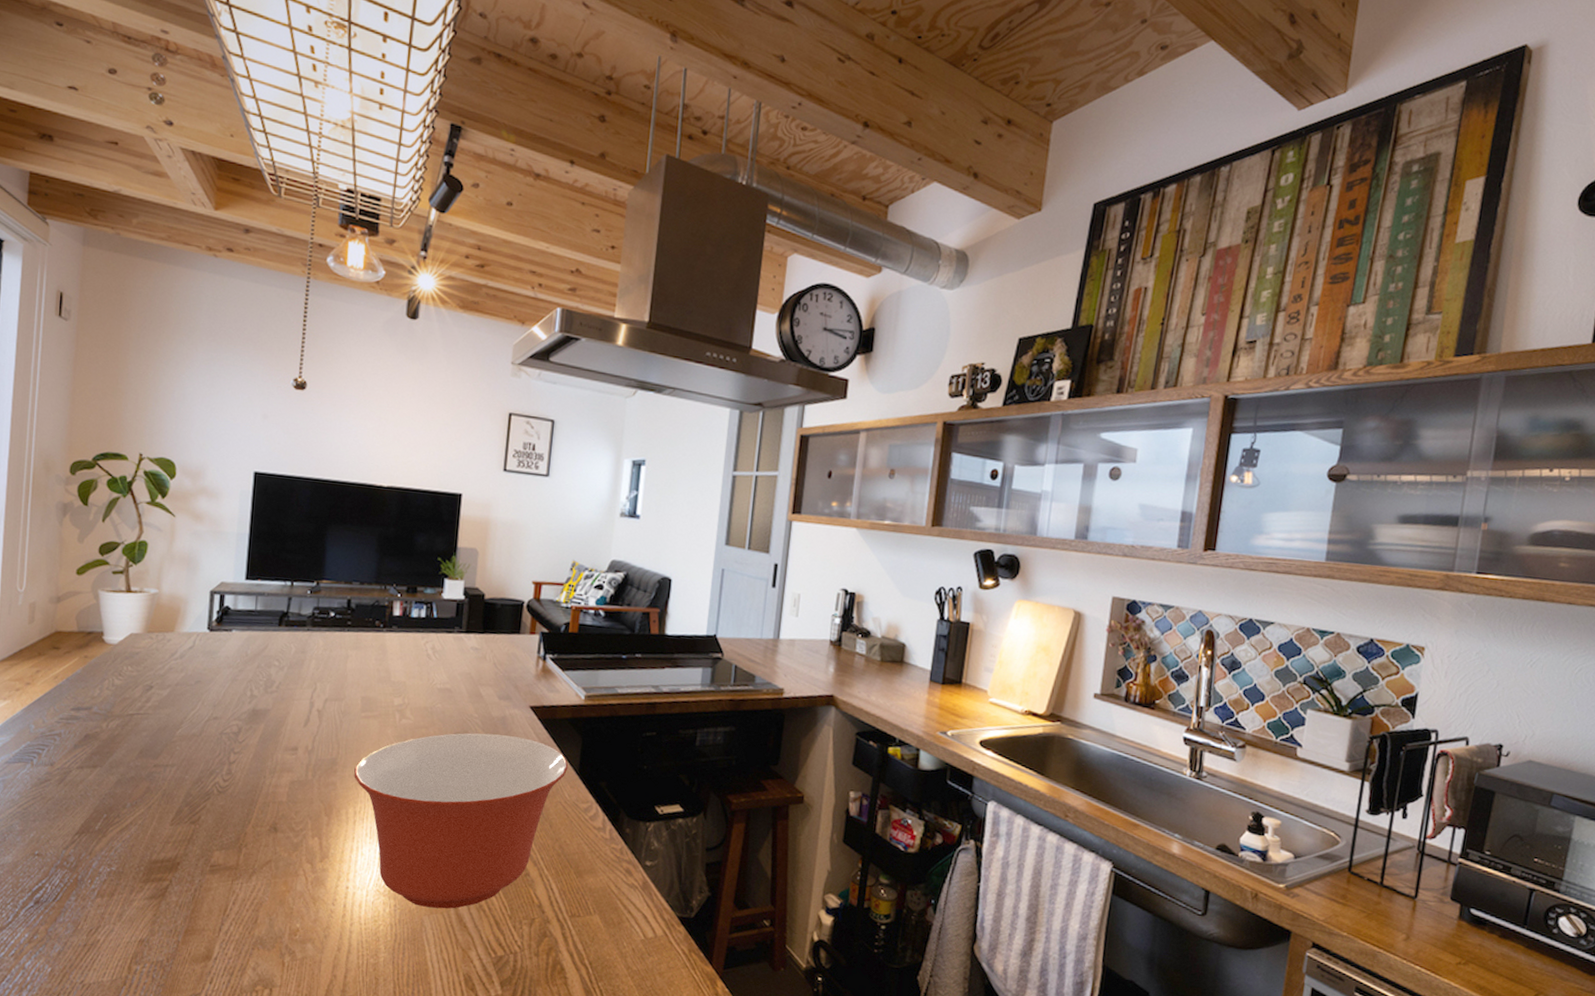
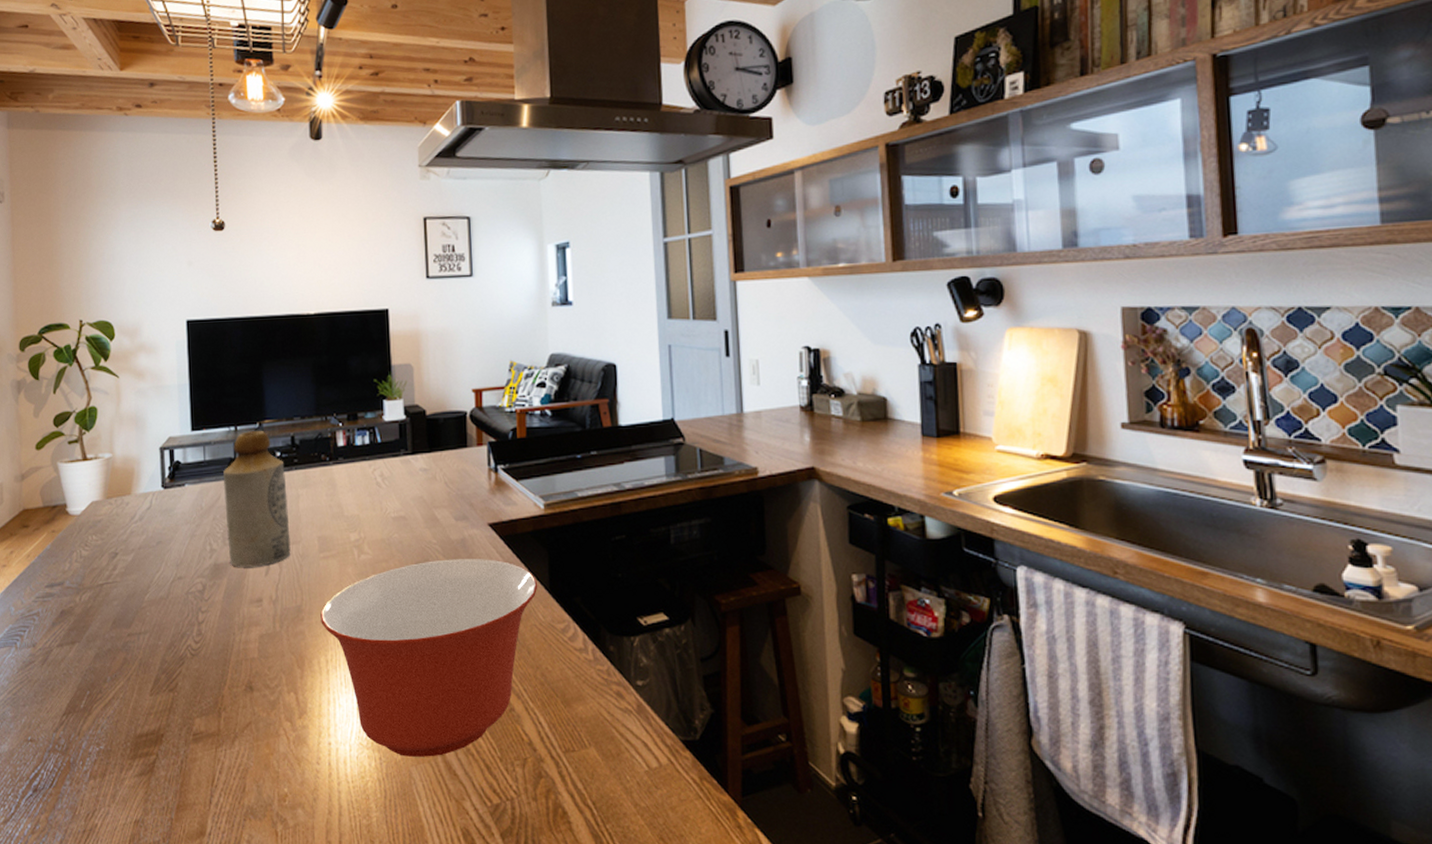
bottle: none [269,588,338,718] -> present [223,430,291,567]

